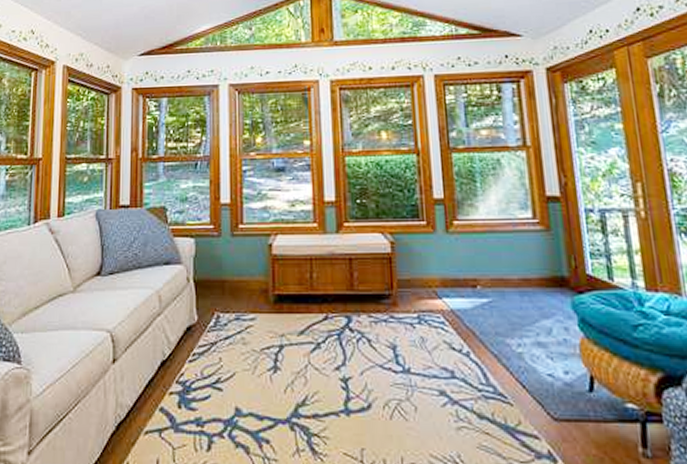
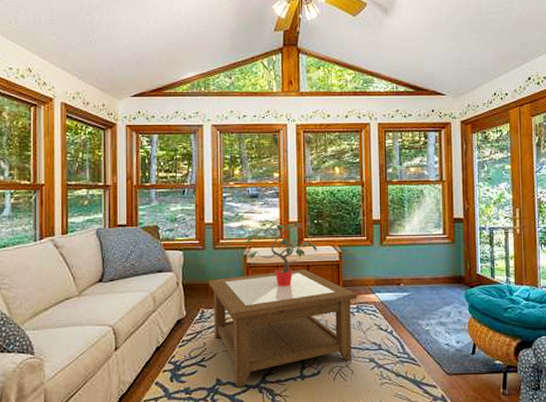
coffee table: none [225,263,419,422] -> present [208,269,358,388]
potted plant: none [270,202,363,286] -> present [245,222,318,286]

